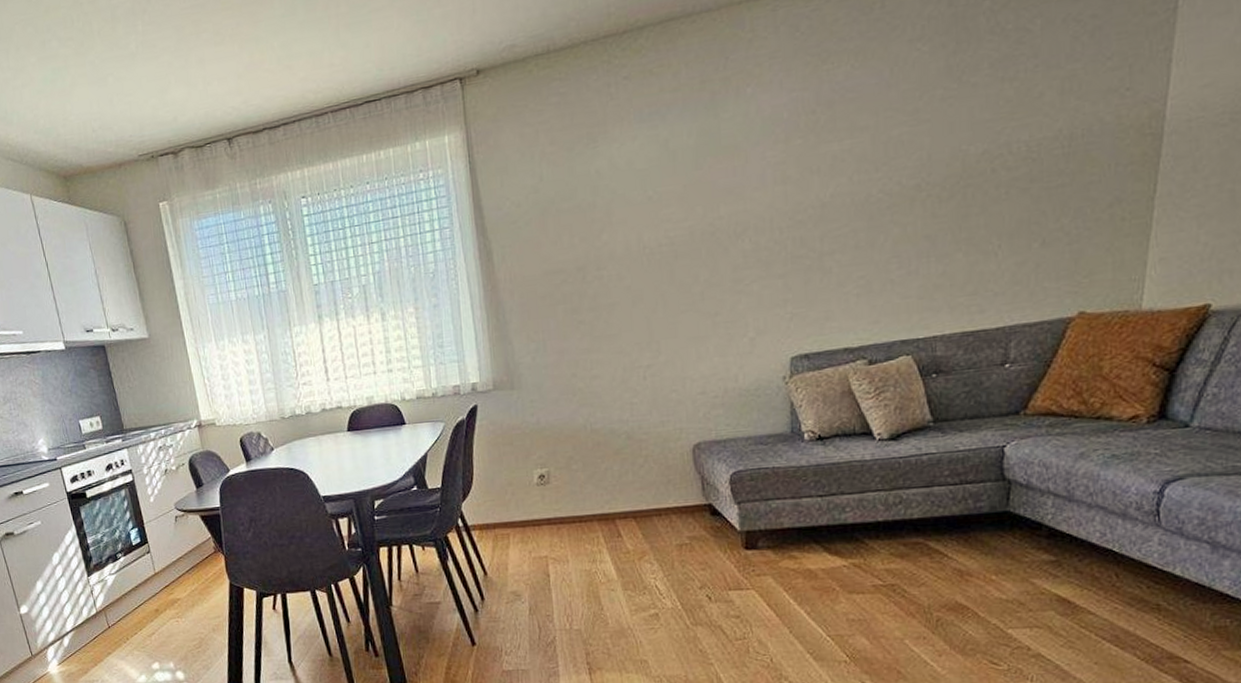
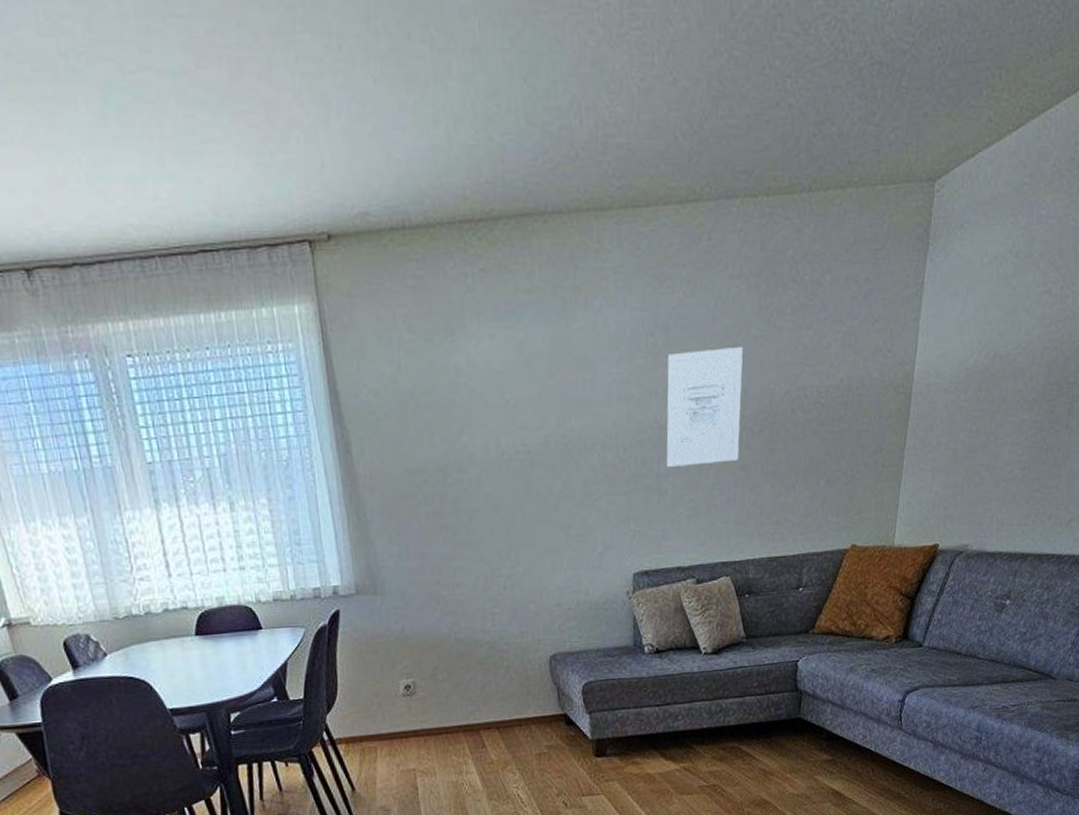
wall art: none [830,110,927,245] -> present [666,346,744,467]

